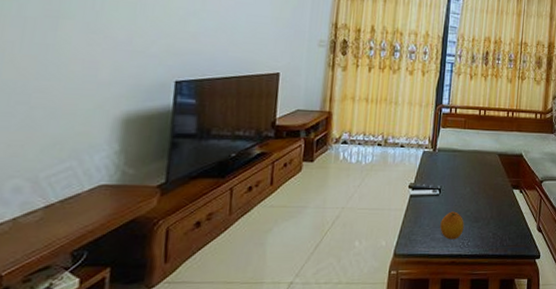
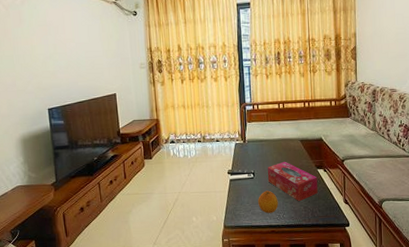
tissue box: none [455,177,512,227] -> present [267,161,318,202]

